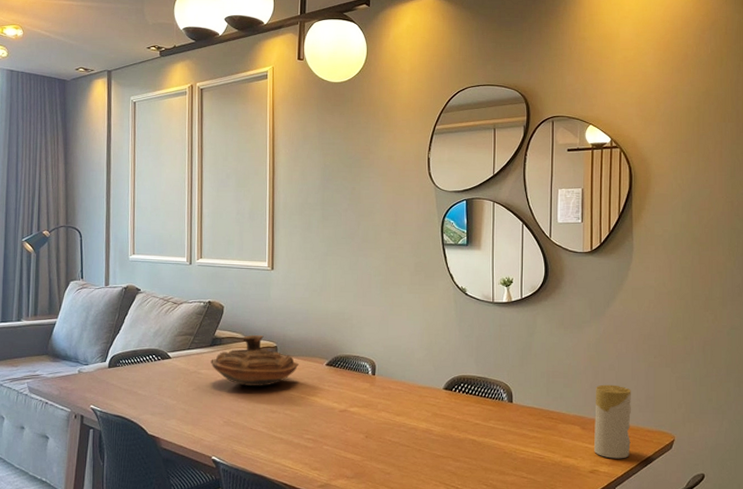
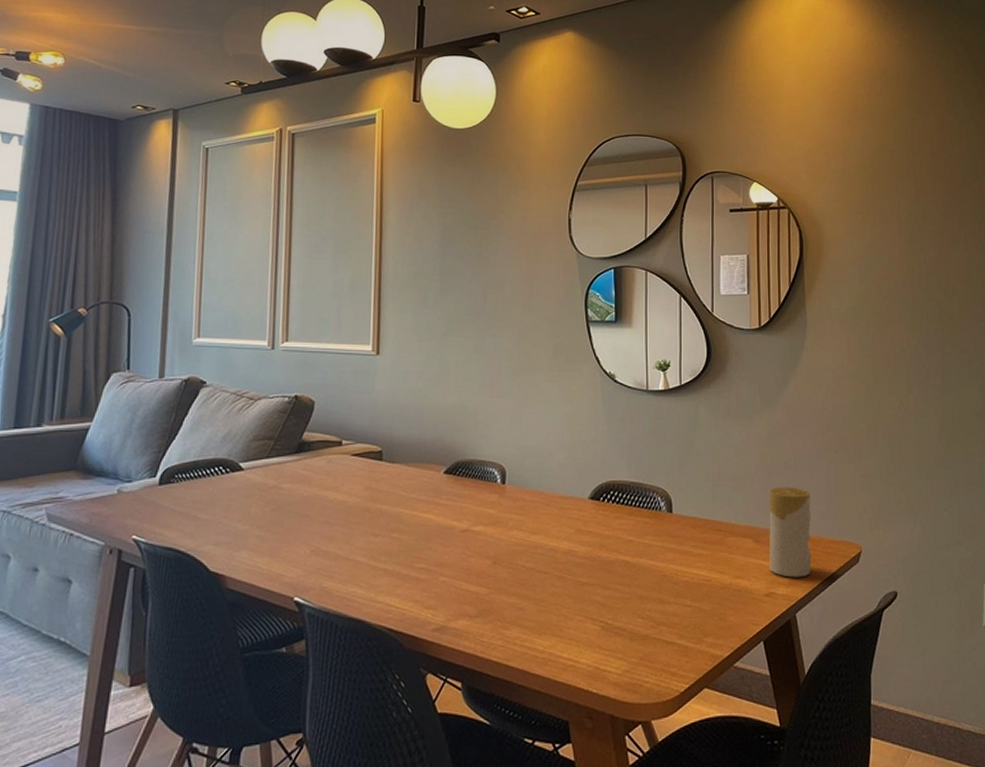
decorative bowl: present [211,335,299,386] -> none [296,438,410,503]

